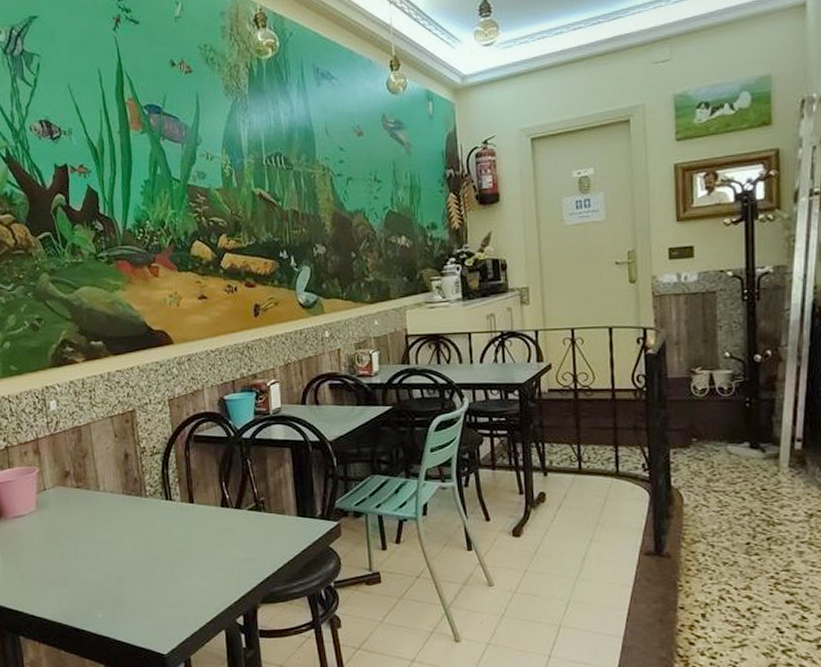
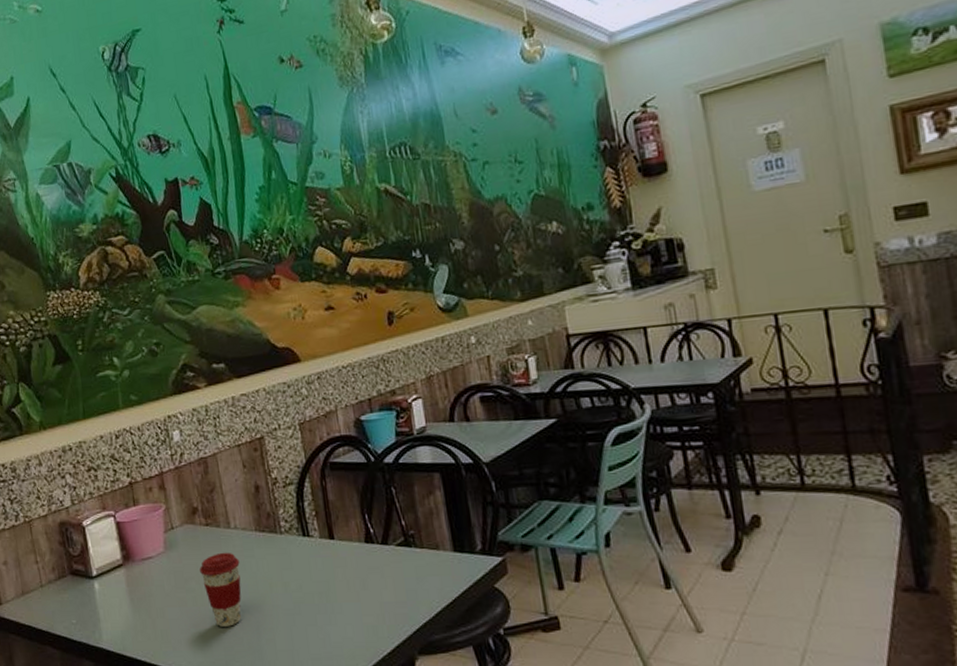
coffee cup: none [69,512,107,579] -> present [200,552,241,627]

